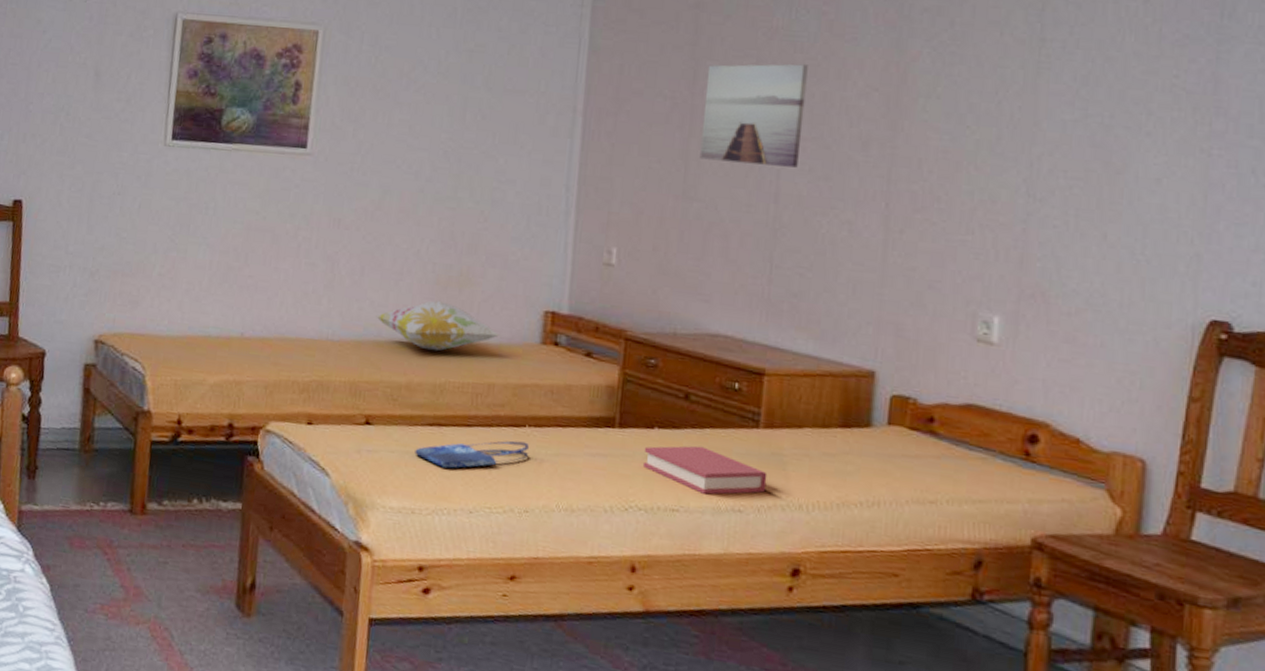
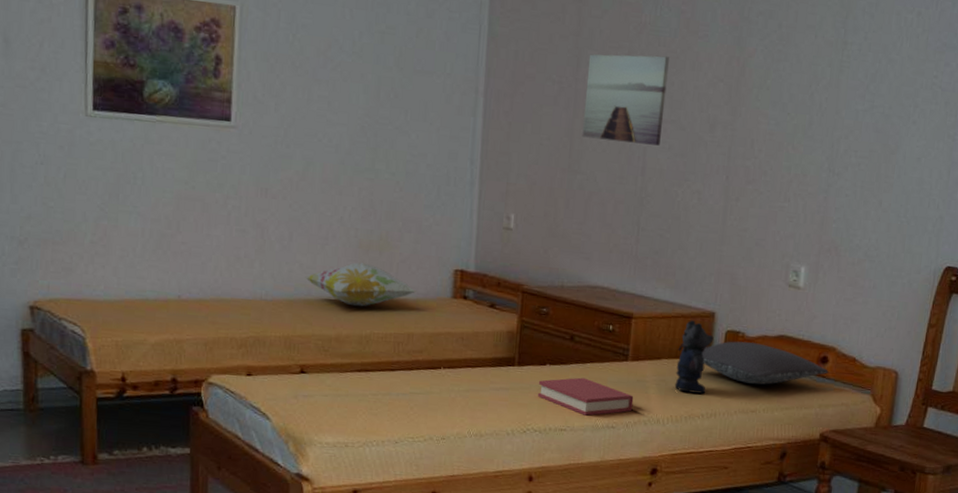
shopping bag: present [414,440,529,469] -> none [346,381,444,407]
bear: none [822,380,874,476] -> present [674,320,714,394]
pillow: none [858,409,1040,469] -> present [701,341,829,385]

